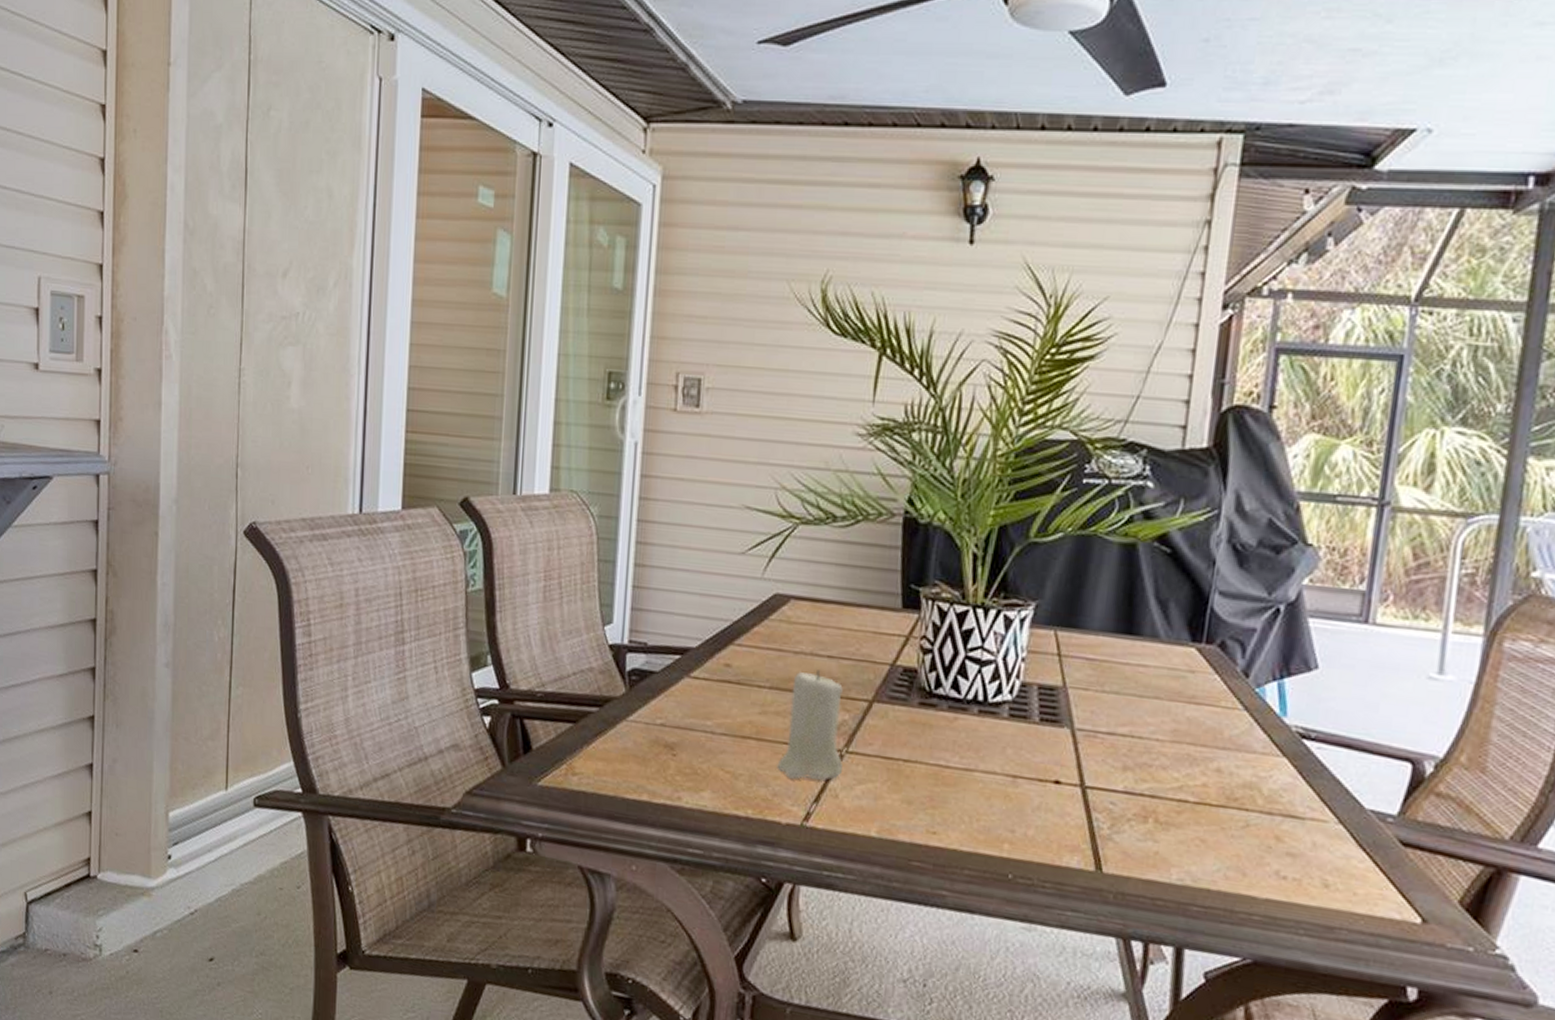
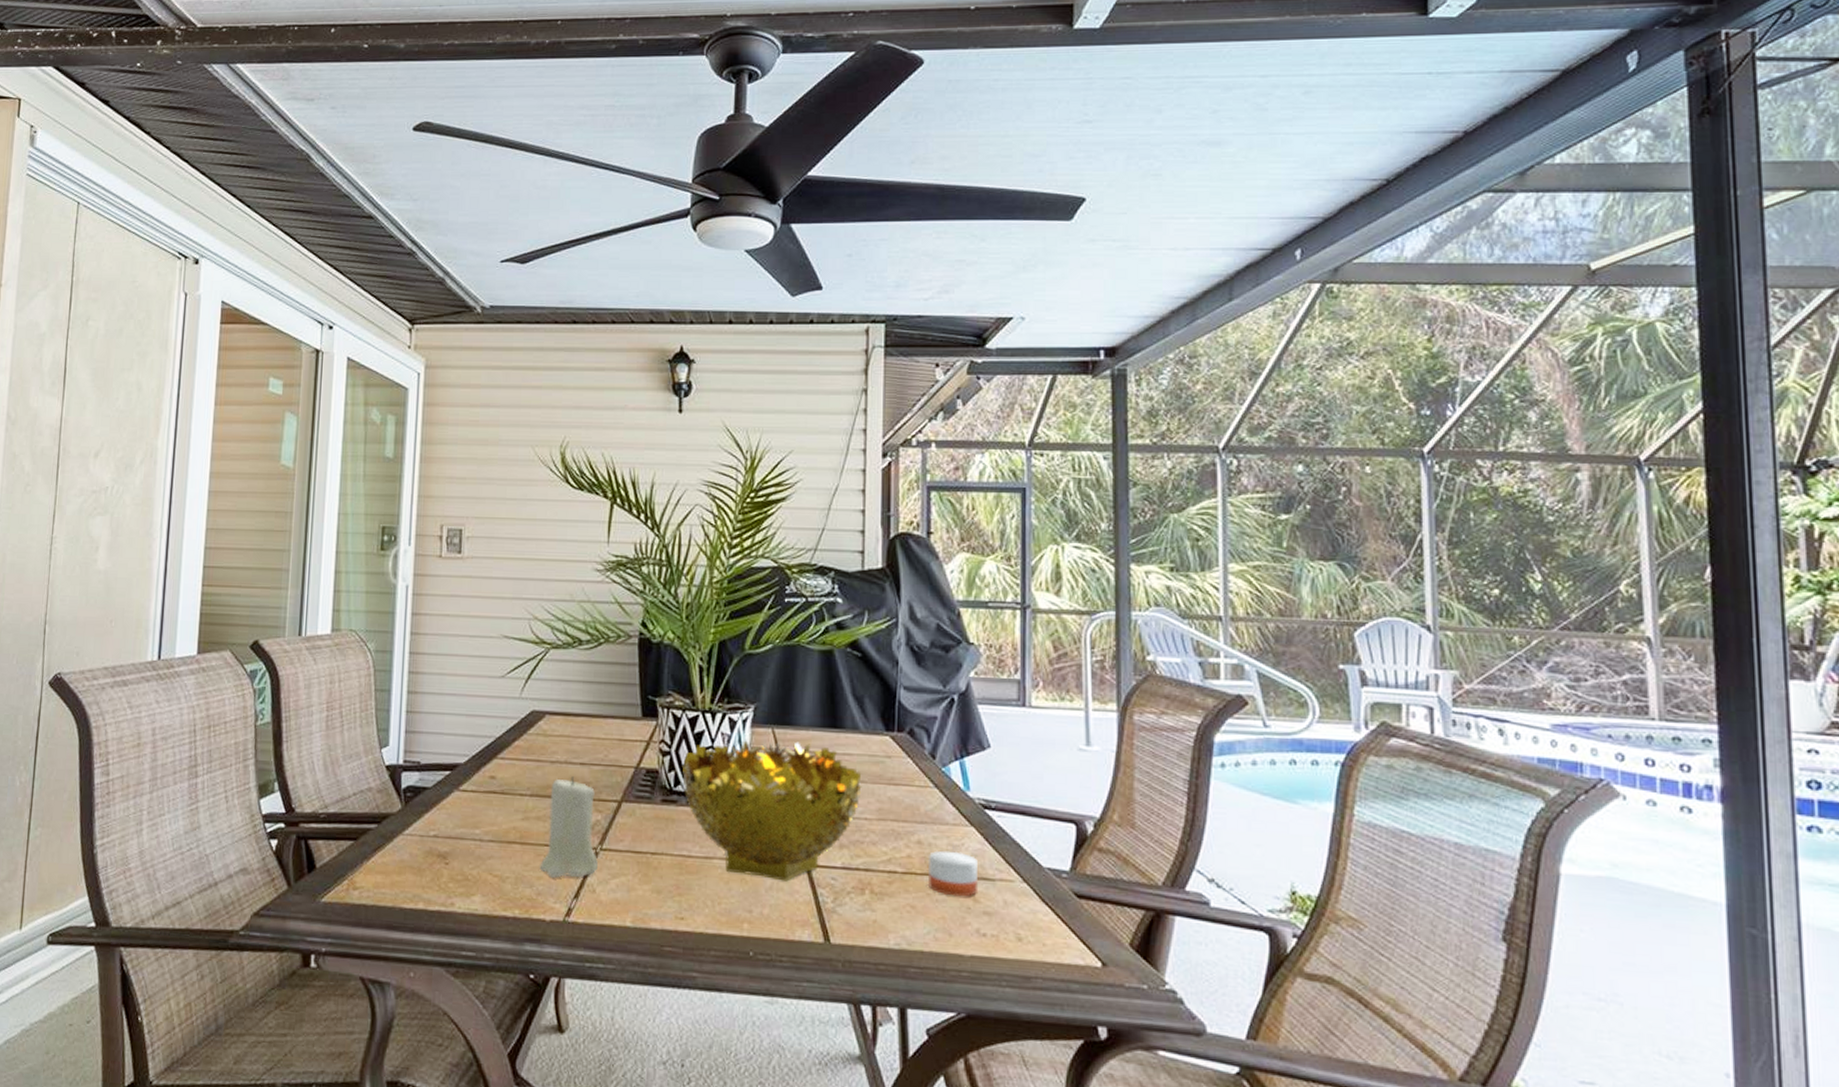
decorative bowl: none [945,642,1158,802] -> present [682,740,862,882]
candle: none [1223,780,1286,835] -> present [927,850,977,897]

